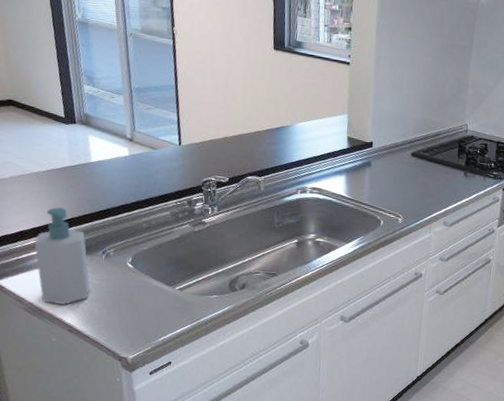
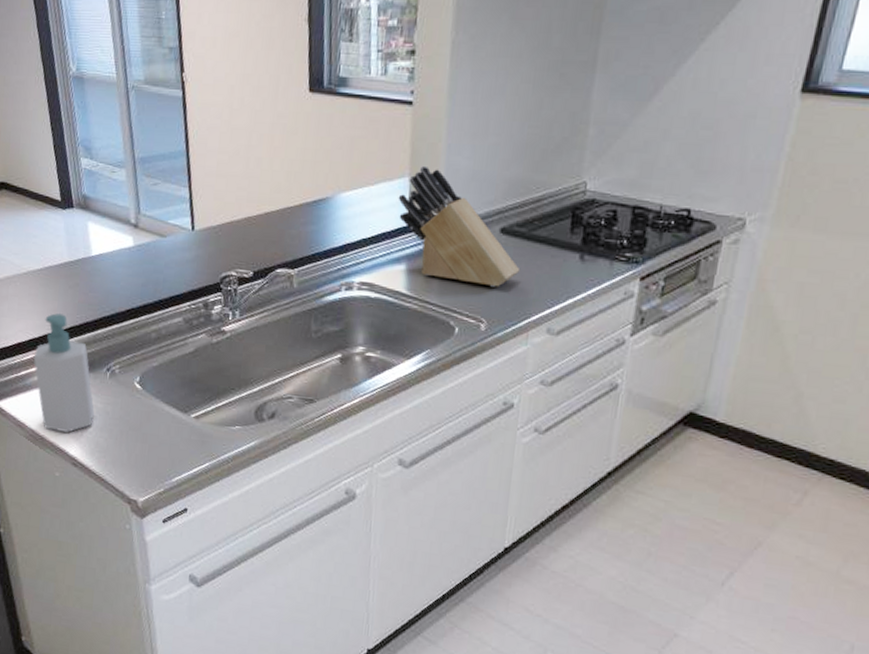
knife block: none [339,107,425,193] -> present [398,165,521,287]

